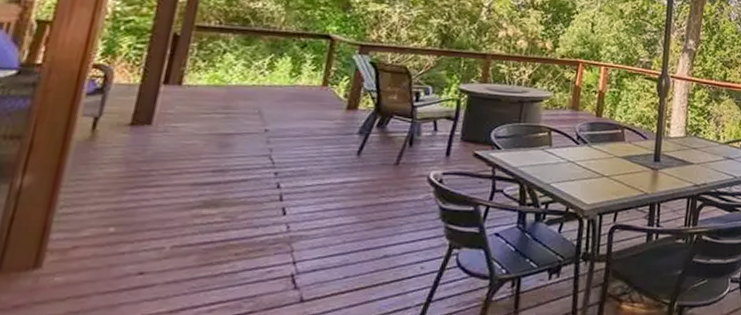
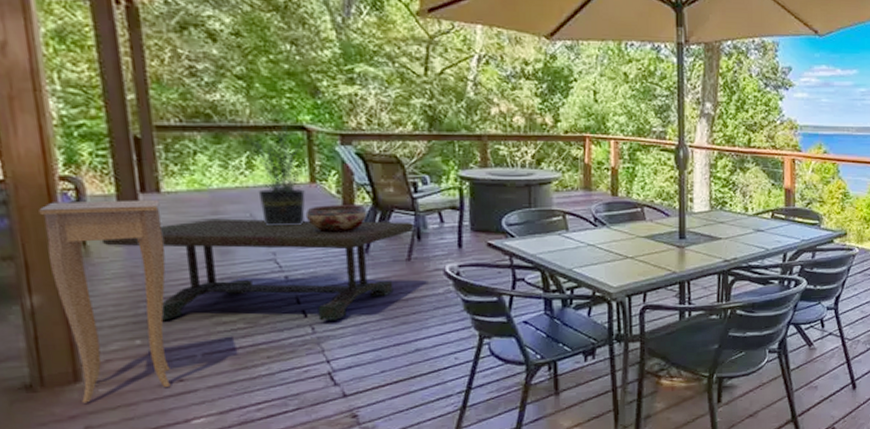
side table: none [33,87,178,292] -> present [38,199,171,403]
coffee table: none [110,112,409,220] -> present [101,218,414,321]
potted plant: none [265,30,328,125] -> present [232,125,310,227]
decorative bowl: none [309,107,368,134] -> present [305,205,367,233]

